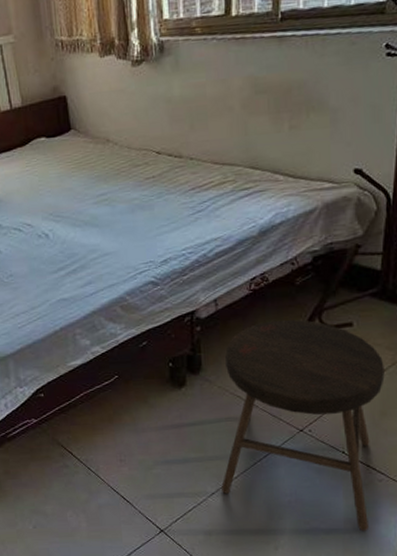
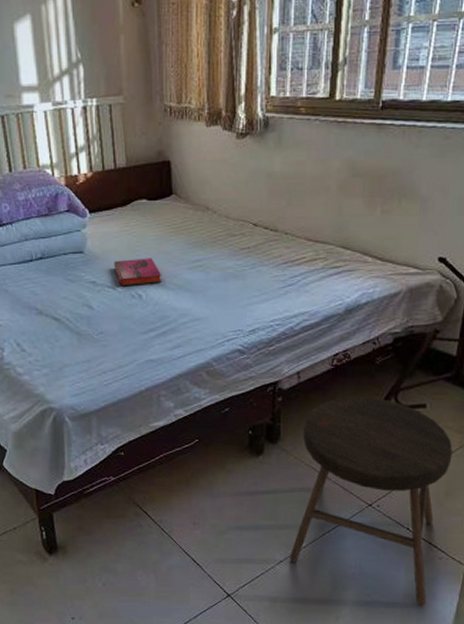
hardback book: none [18,196,67,228] -> present [114,258,161,287]

